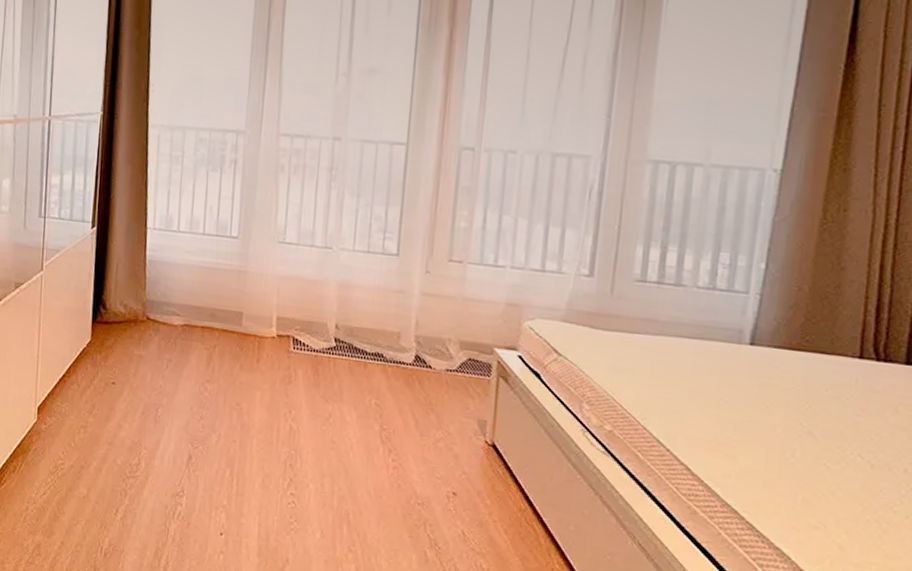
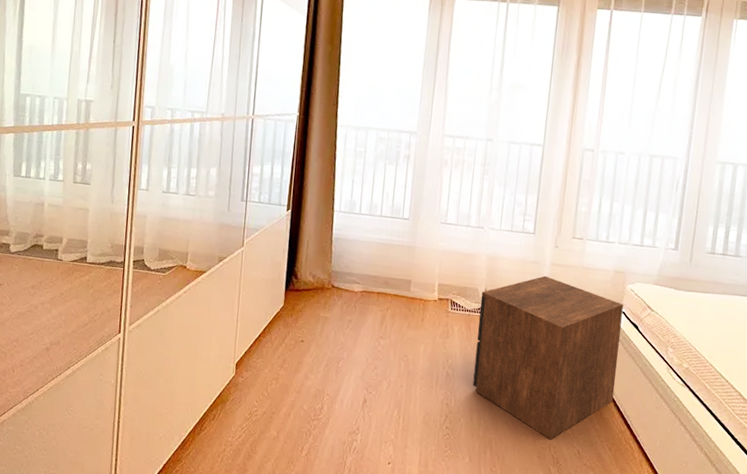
nightstand: none [323,308,520,516] -> present [472,275,623,440]

